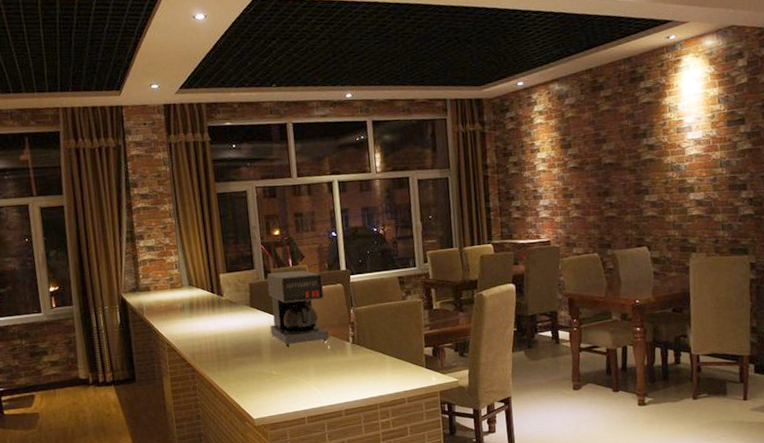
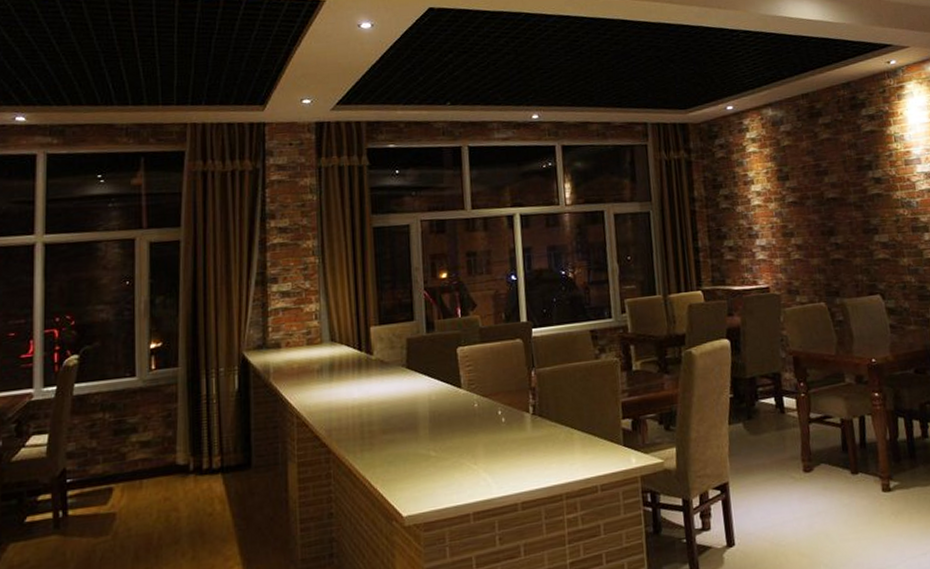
coffee maker: present [267,270,330,346] -> none [429,321,504,419]

